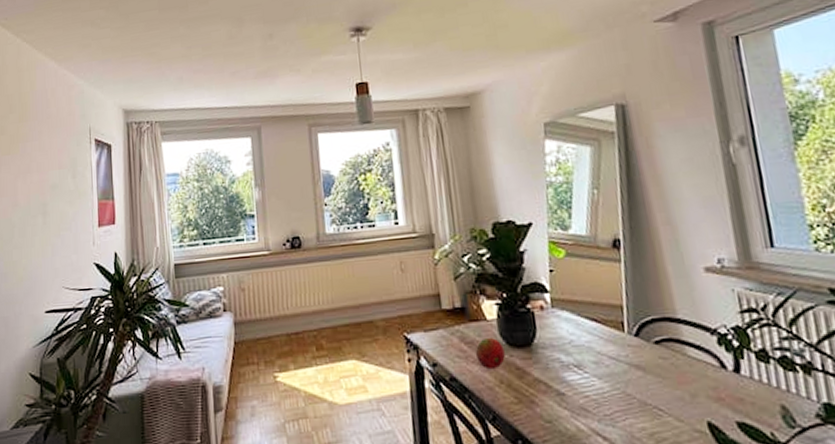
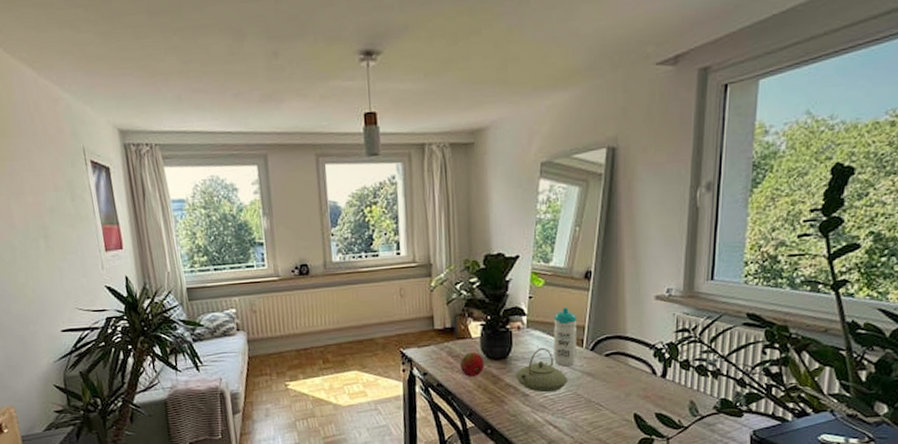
teapot: none [544,332,613,391] -> present [514,347,568,393]
water bottle: none [582,281,619,357] -> present [553,307,578,367]

